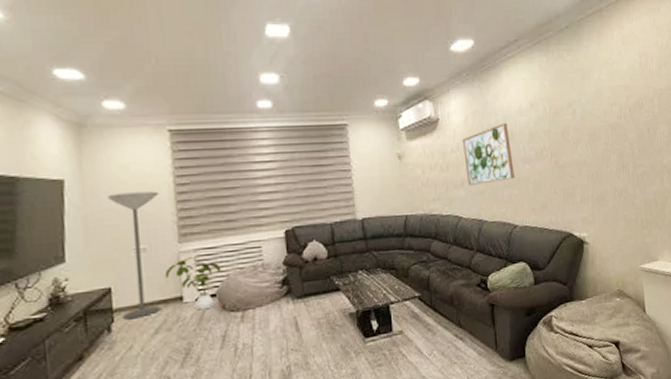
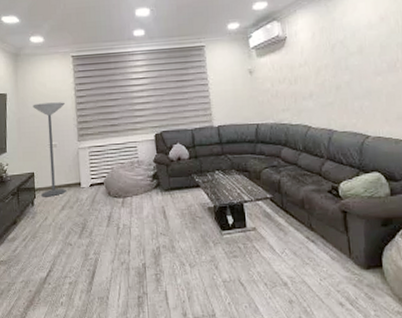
house plant: present [164,257,222,311] -> none [68,153,108,195]
wall art: present [462,123,515,185] -> none [309,38,365,97]

